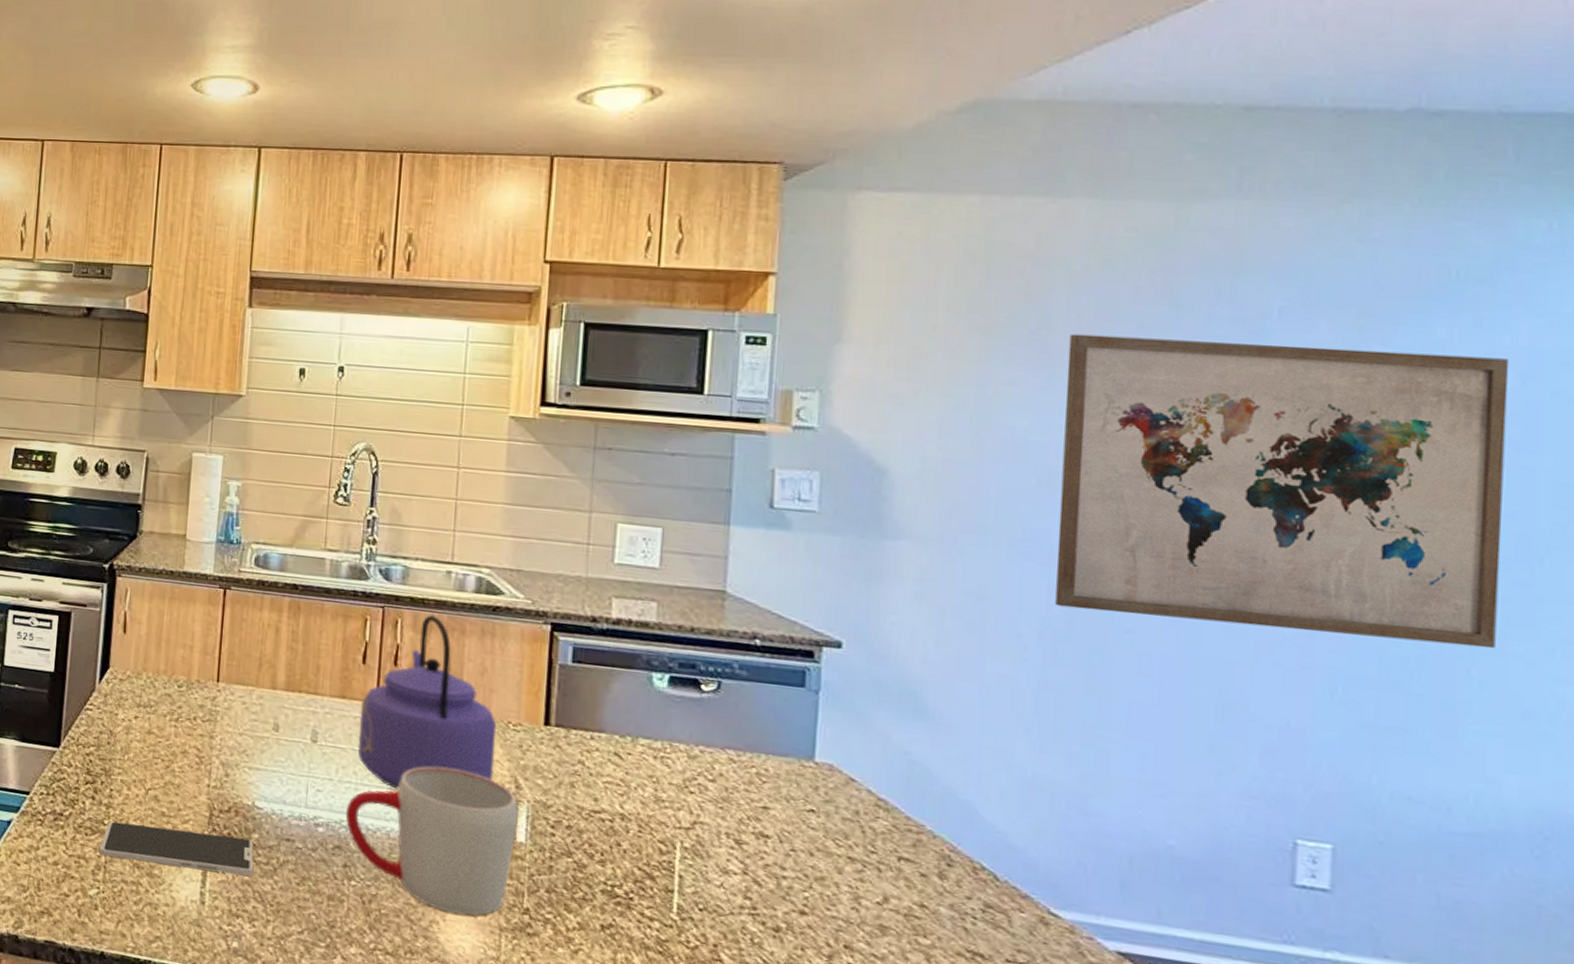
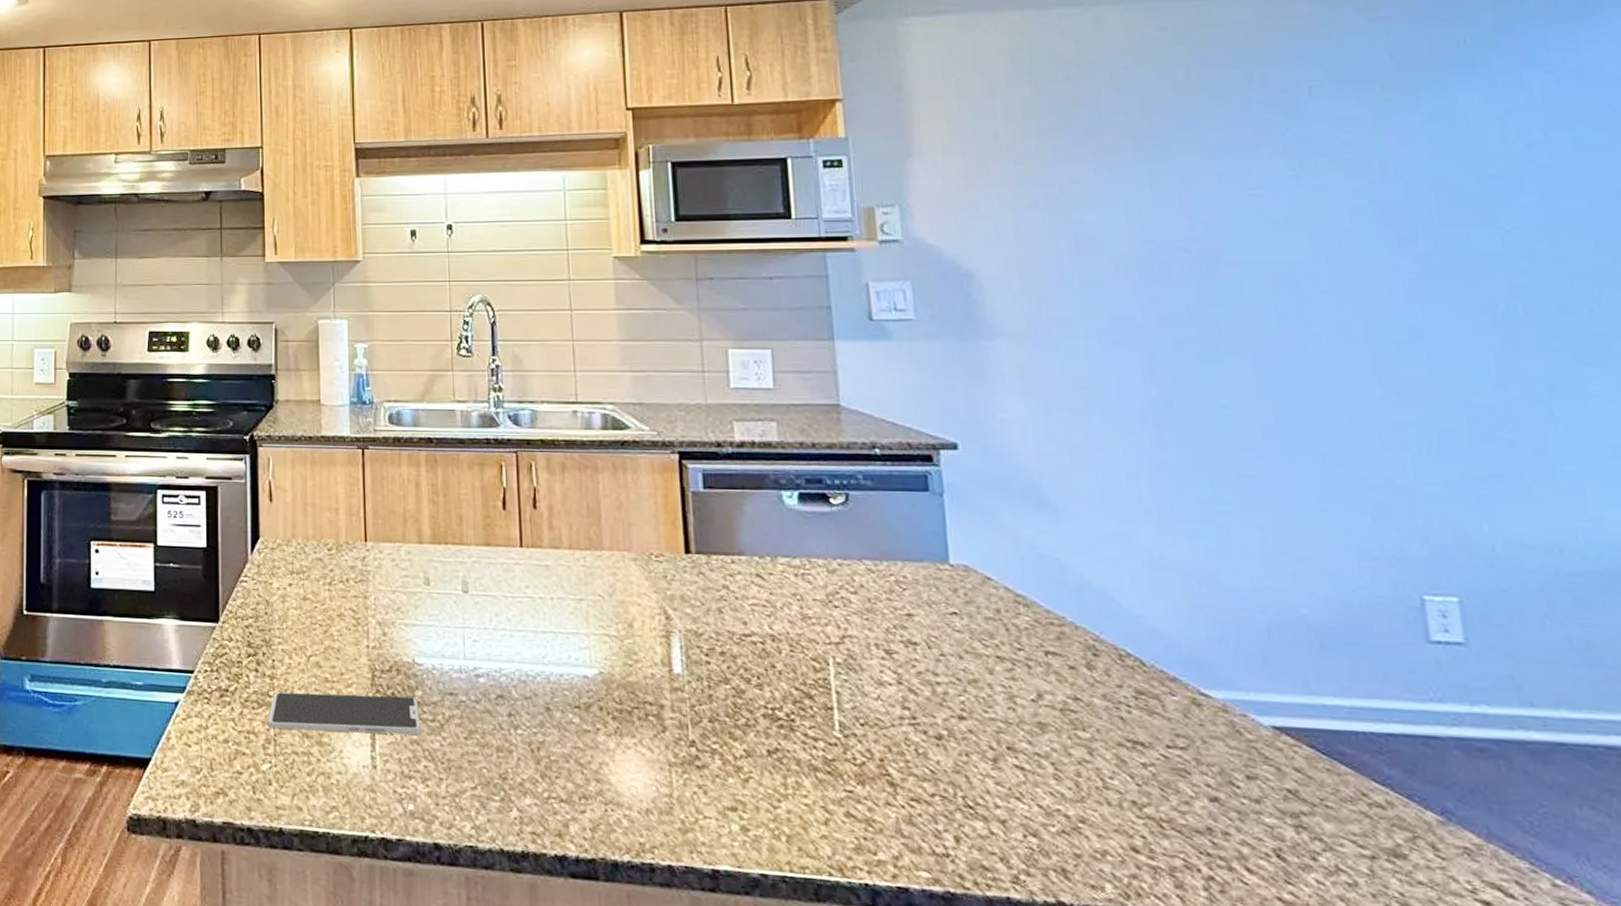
mug: present [345,766,518,916] -> none [503,605,673,754]
kettle: present [358,615,497,790] -> none [506,455,643,632]
wall art: present [1055,333,1510,649] -> none [1121,115,1572,390]

